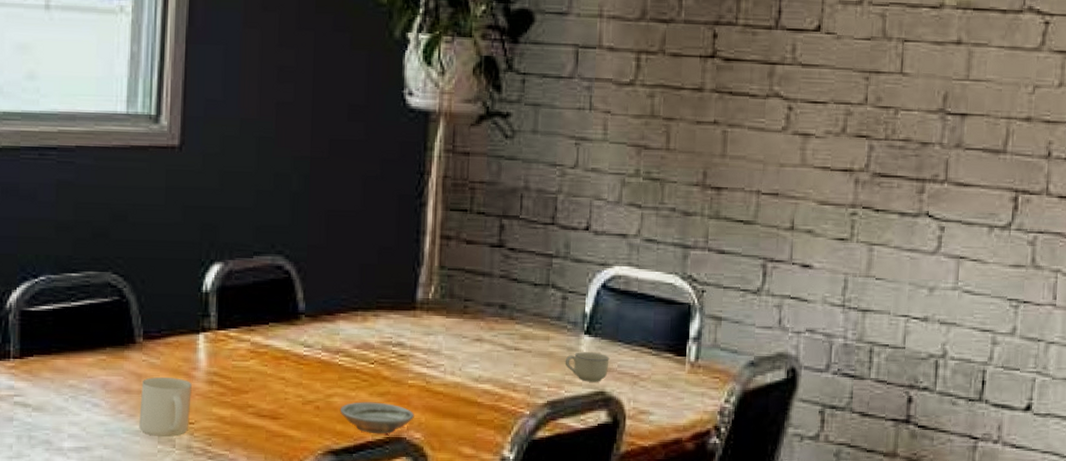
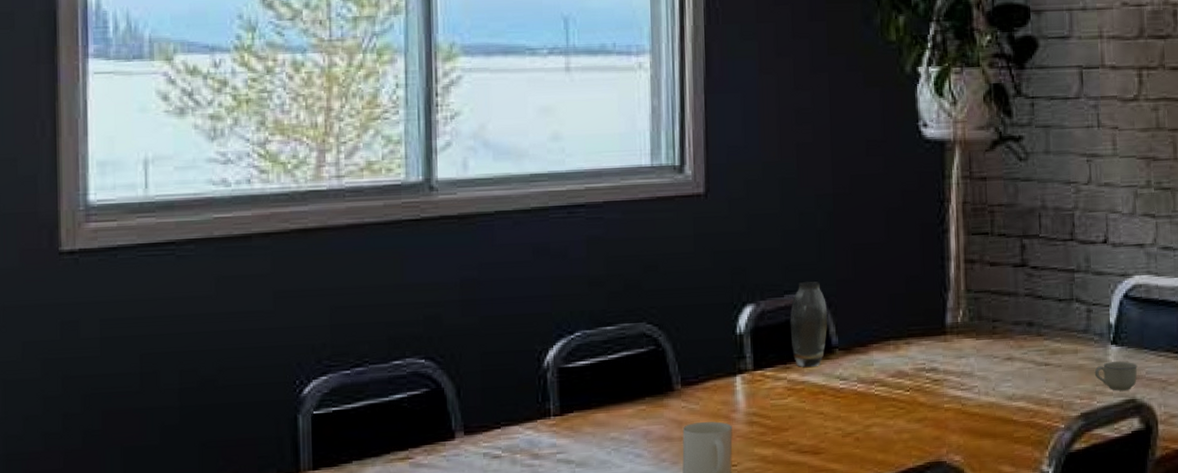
vase: none [257,245,297,331] -> present [790,281,828,367]
saucer: present [339,402,414,435] -> none [879,428,953,461]

